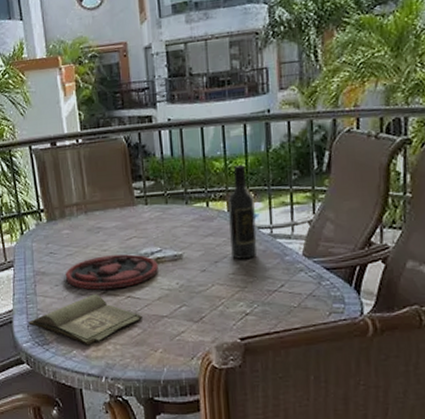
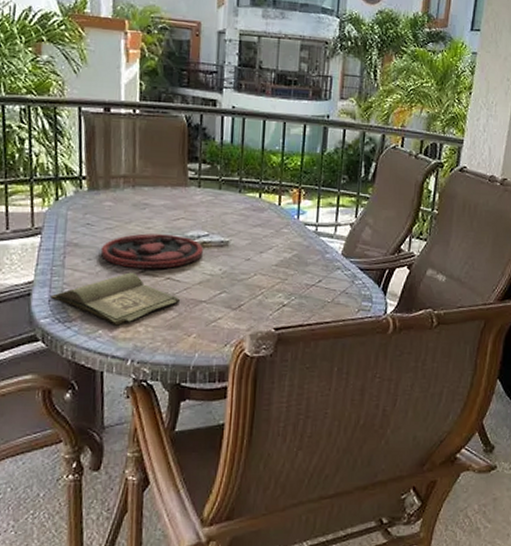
wine bottle: present [228,164,258,260] -> none [277,162,305,253]

